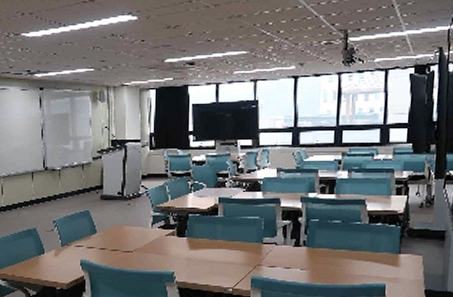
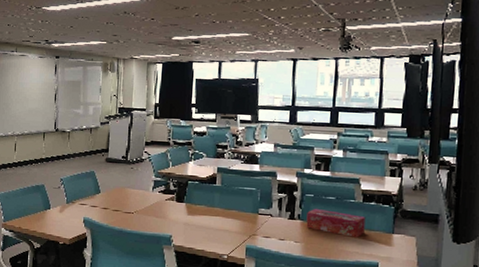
tissue box: none [312,233,372,260] -> present [306,208,366,238]

